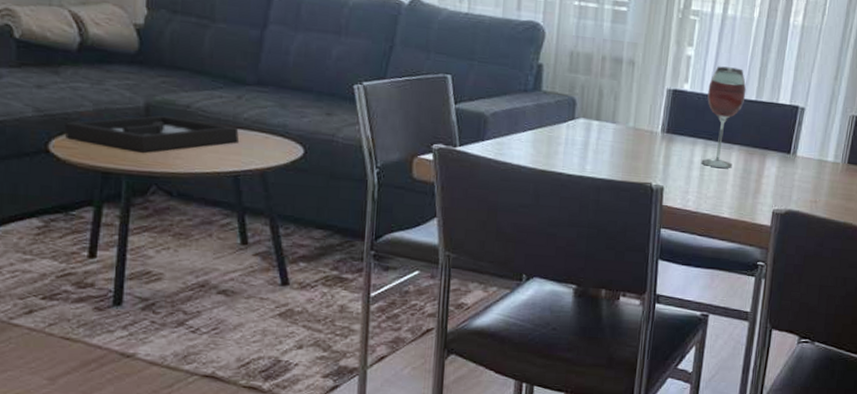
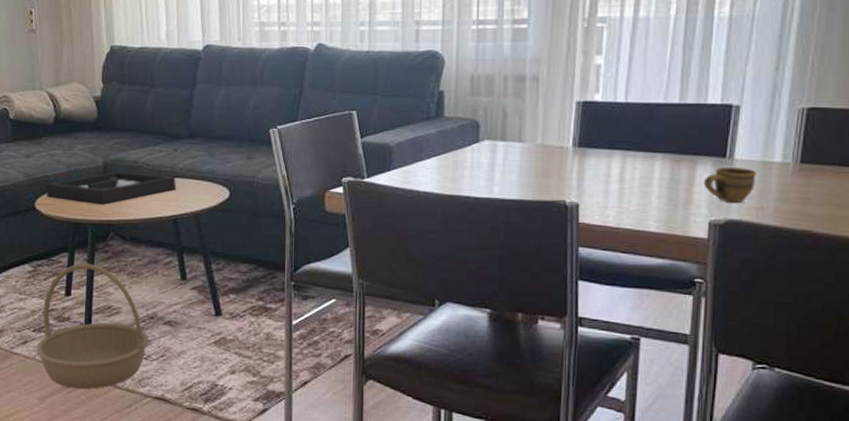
basket: none [46,220,197,367] -> present [36,263,148,389]
wineglass: present [702,66,746,168] -> none [620,71,667,179]
cup: none [770,162,814,195] -> present [703,166,757,202]

